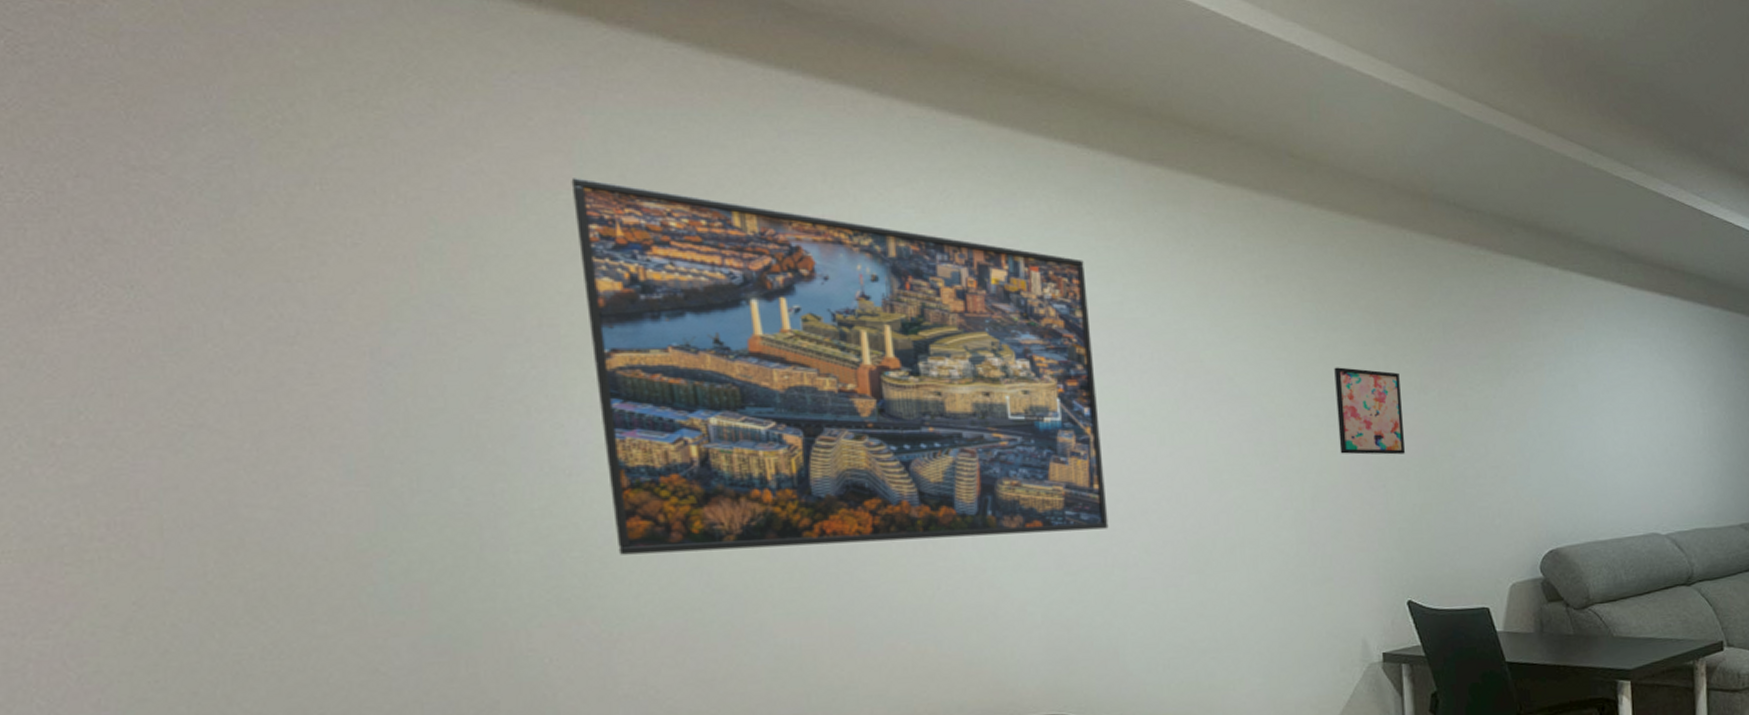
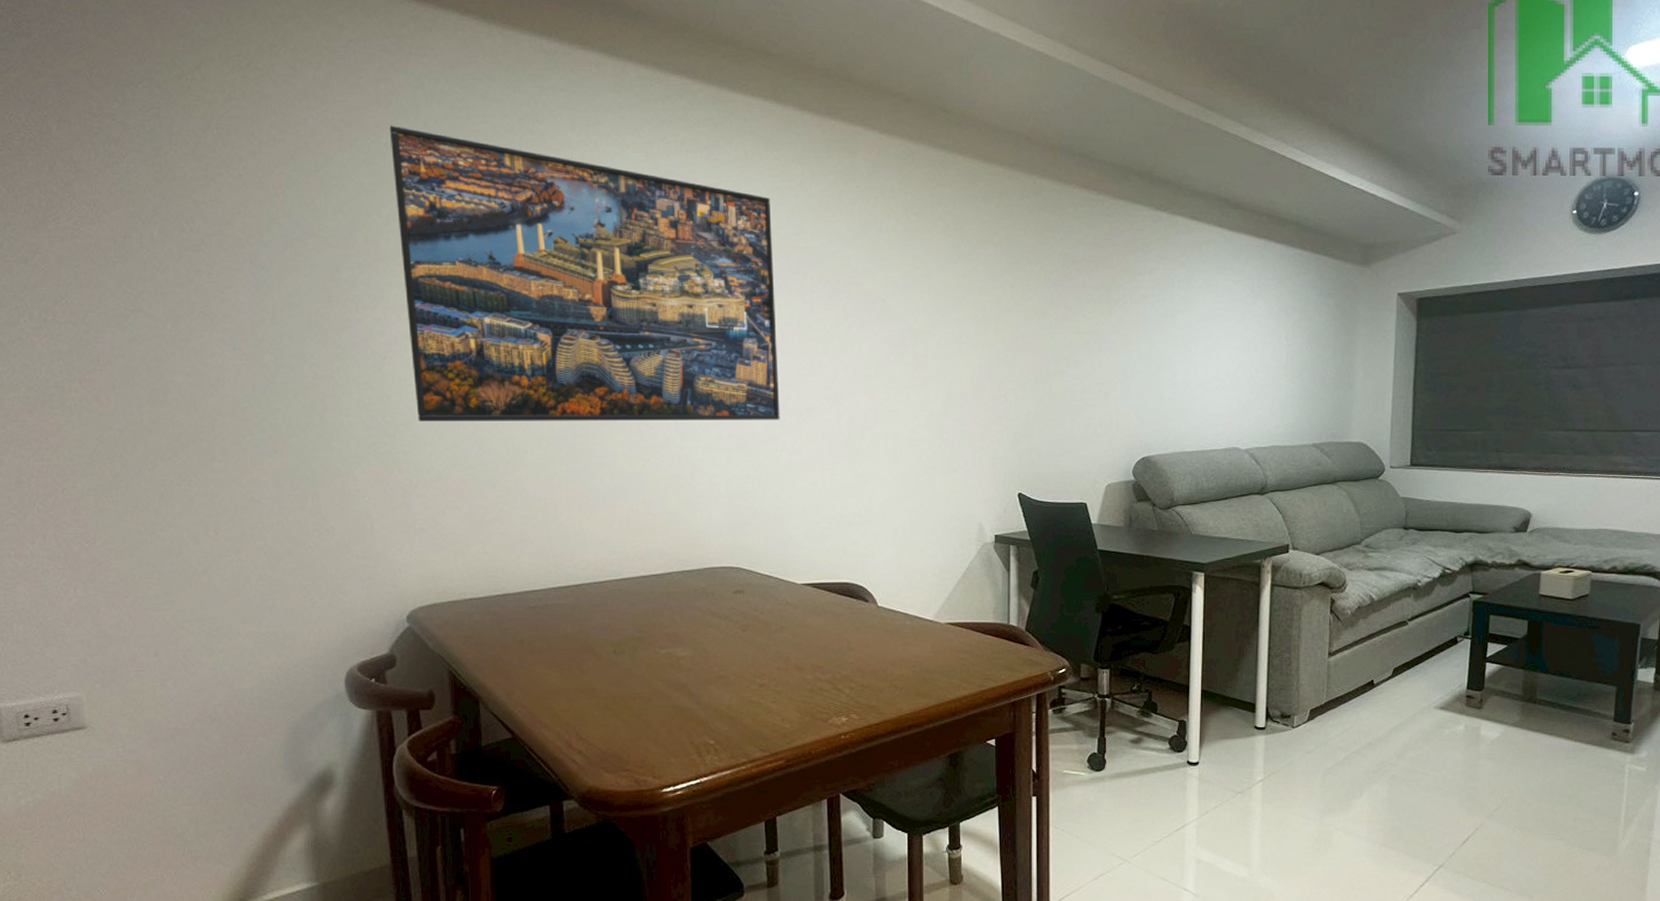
wall art: present [1334,367,1406,455] -> none [969,293,1025,370]

